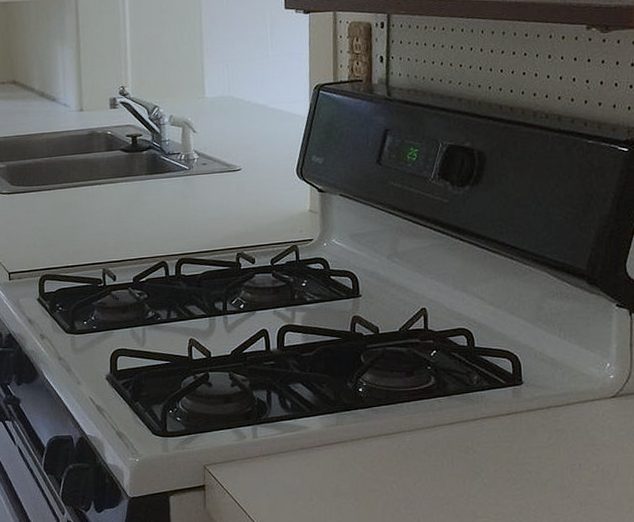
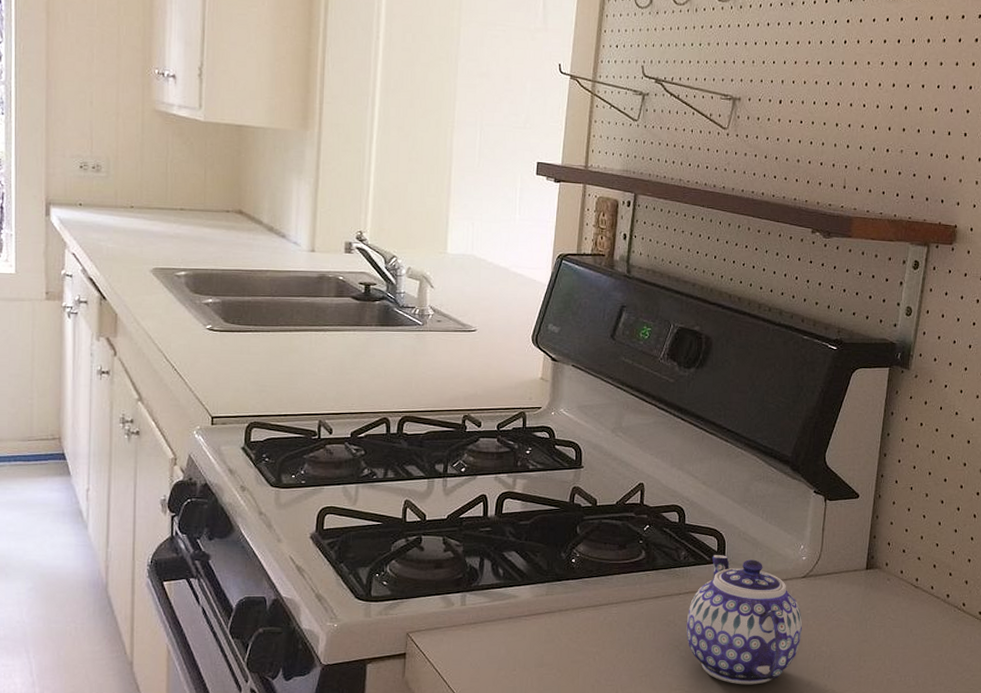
teapot: none [486,377,617,512] -> present [686,555,803,685]

